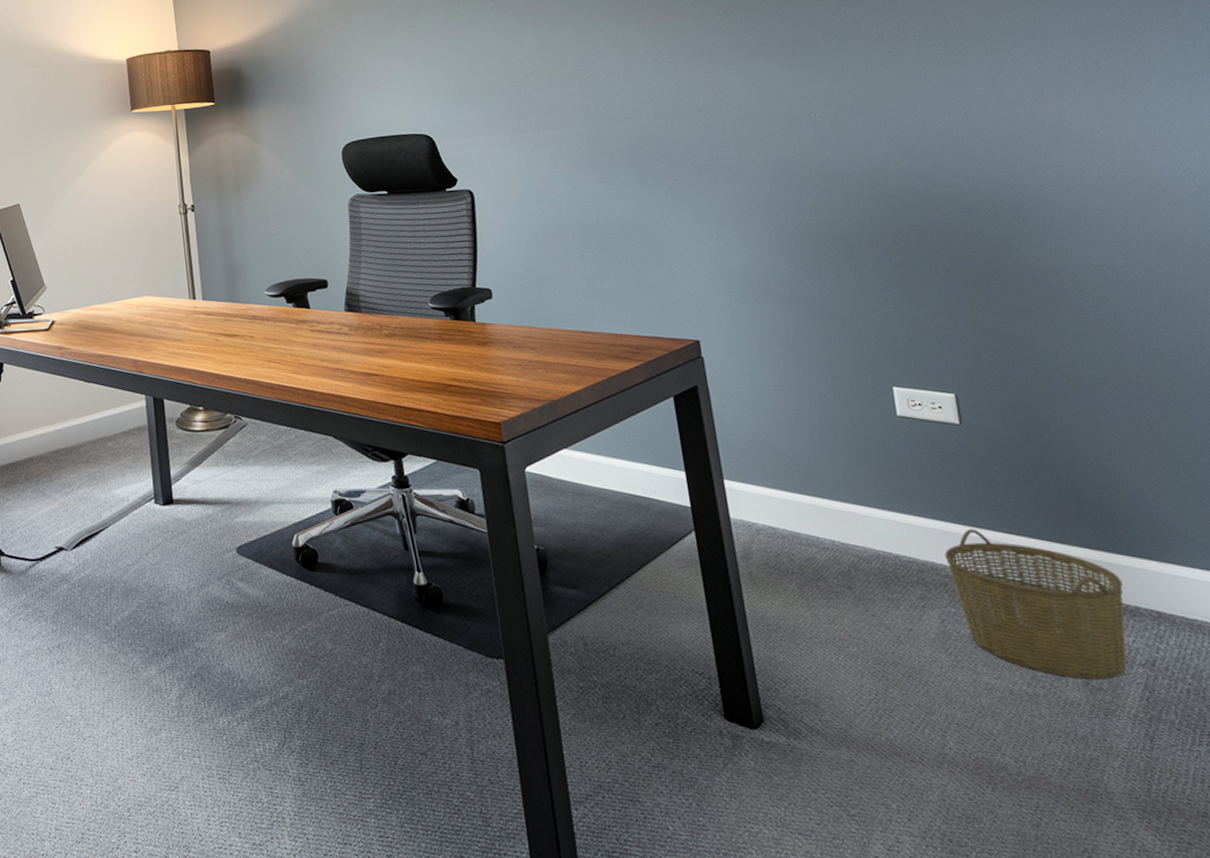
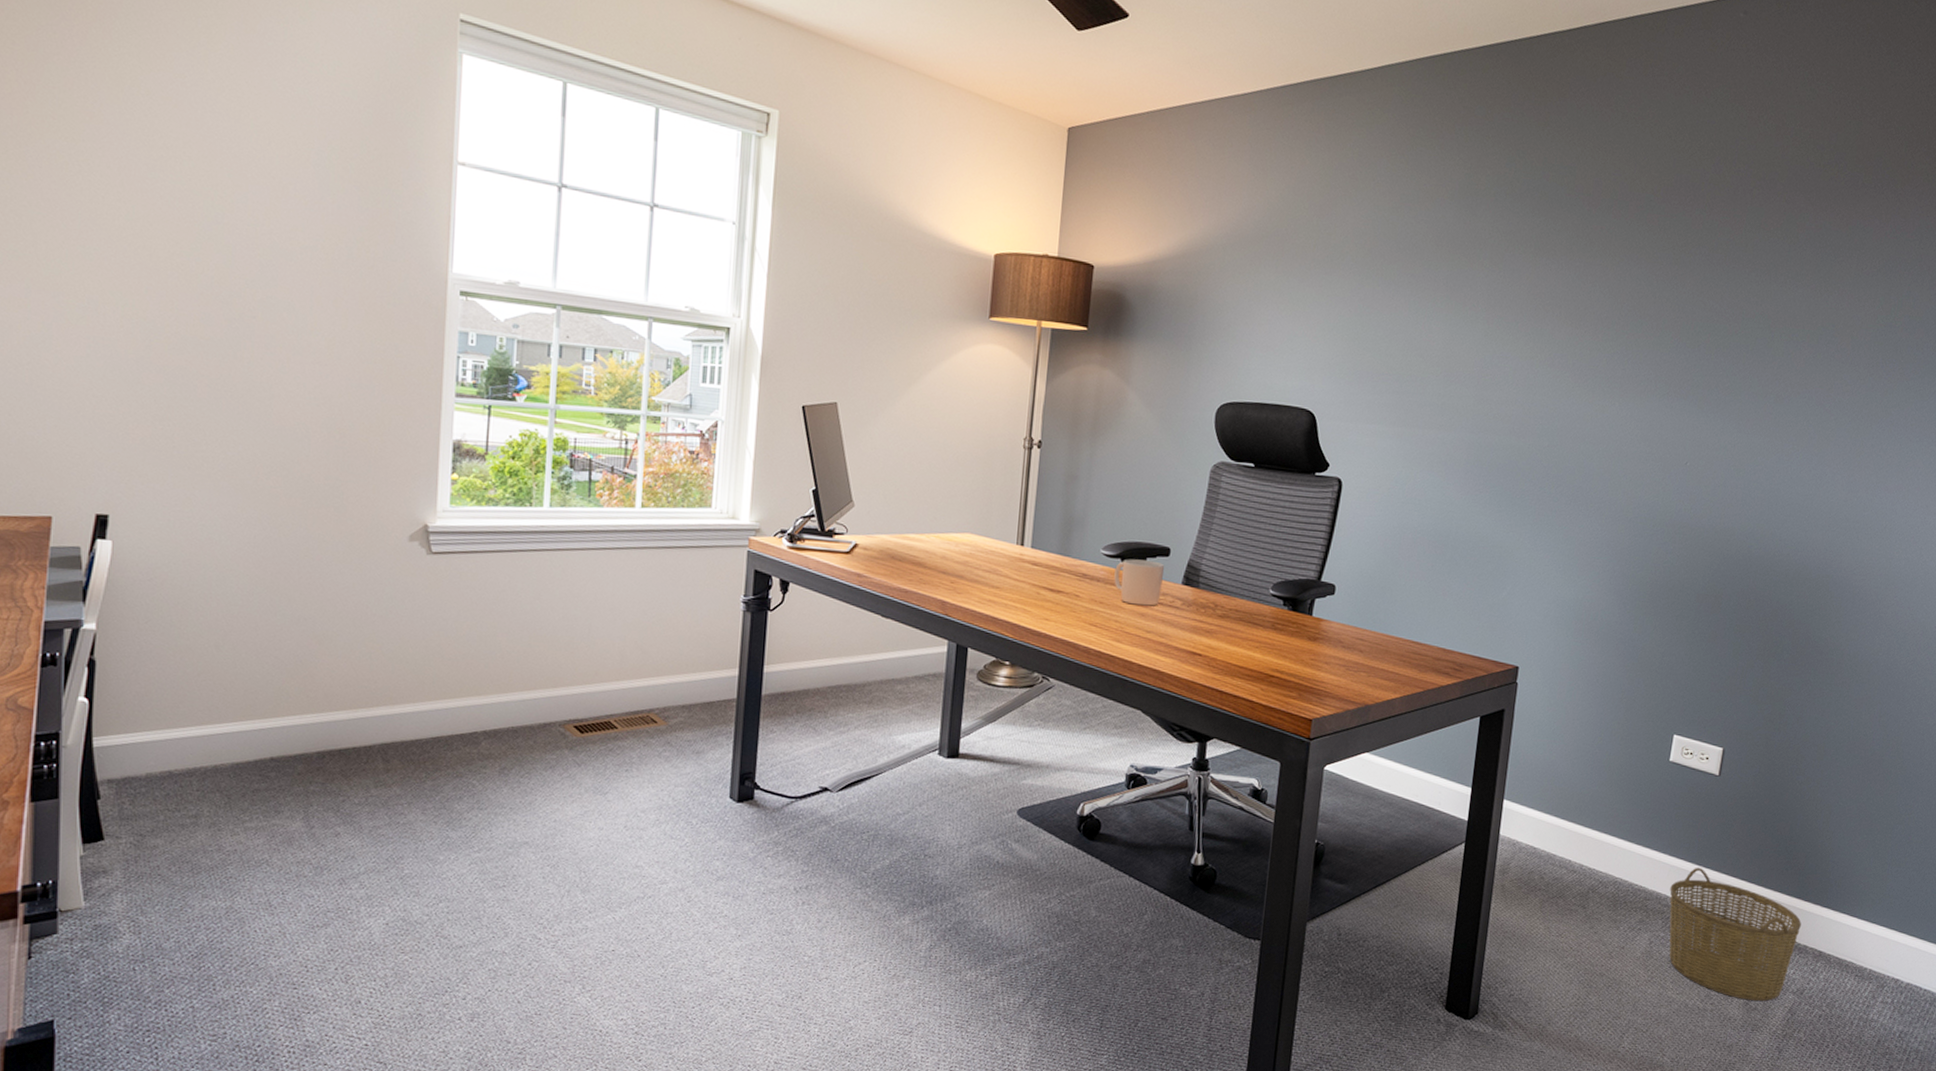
mug: none [280,294,328,338] -> present [1114,559,1165,607]

